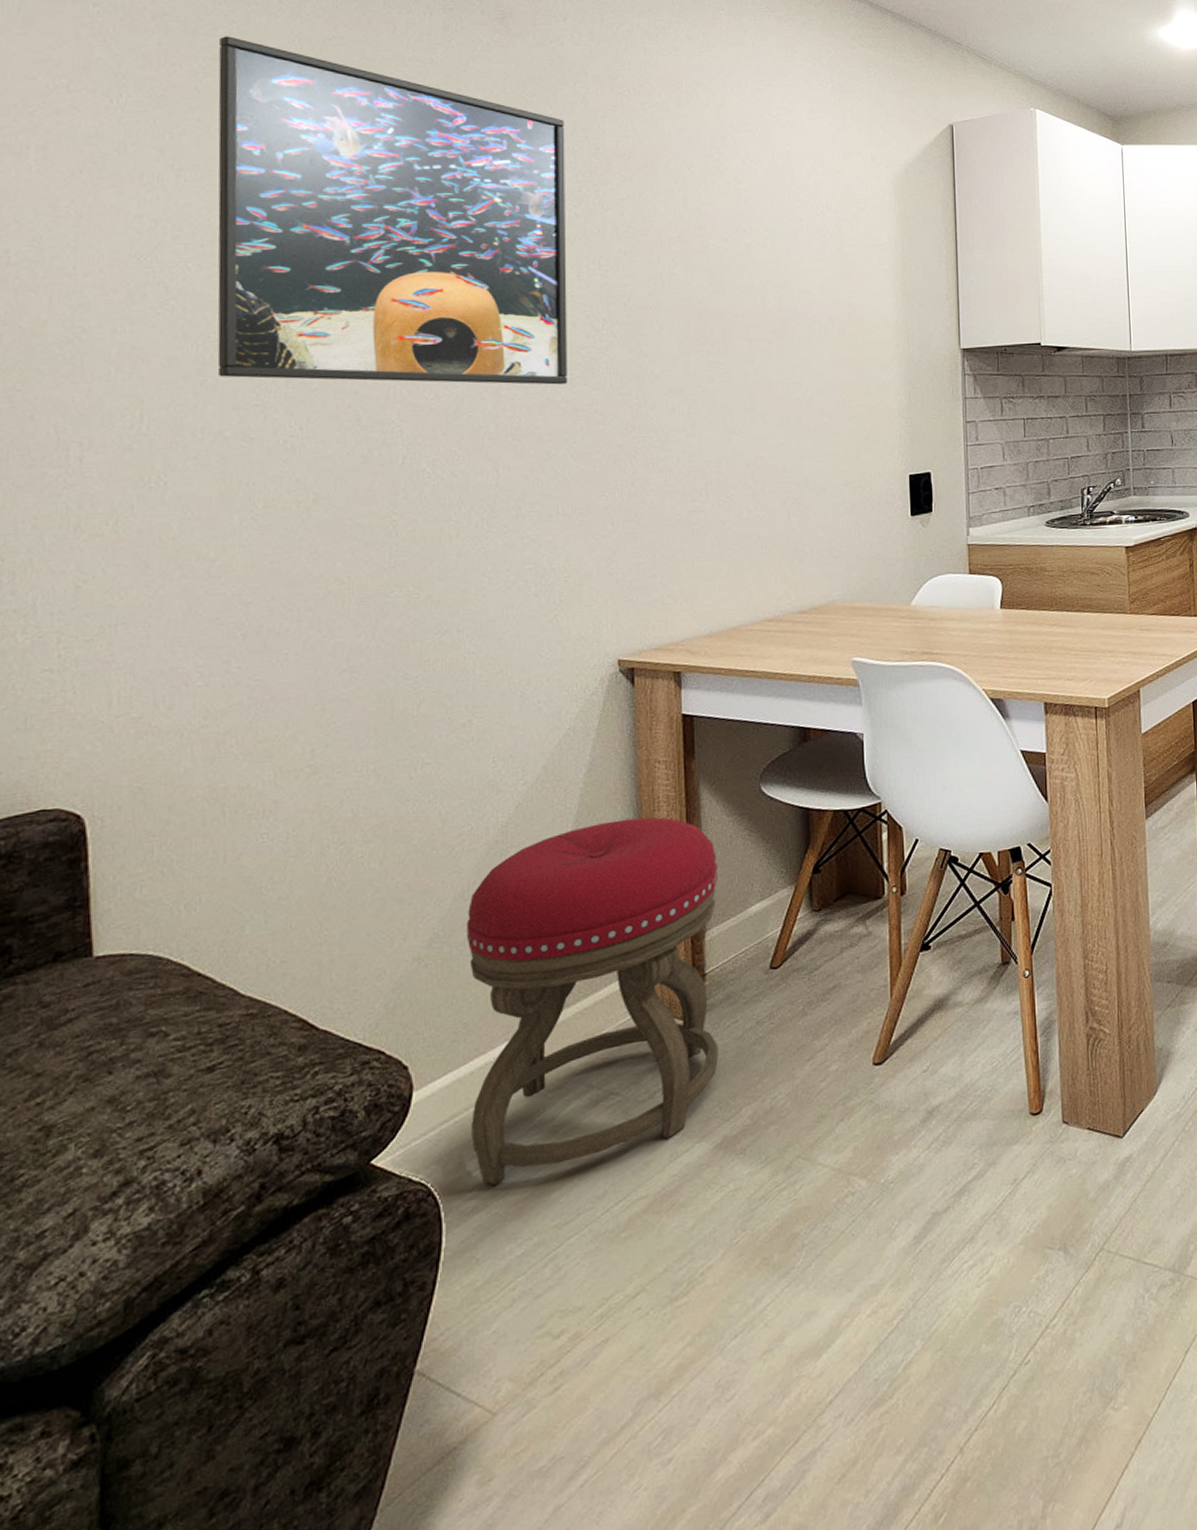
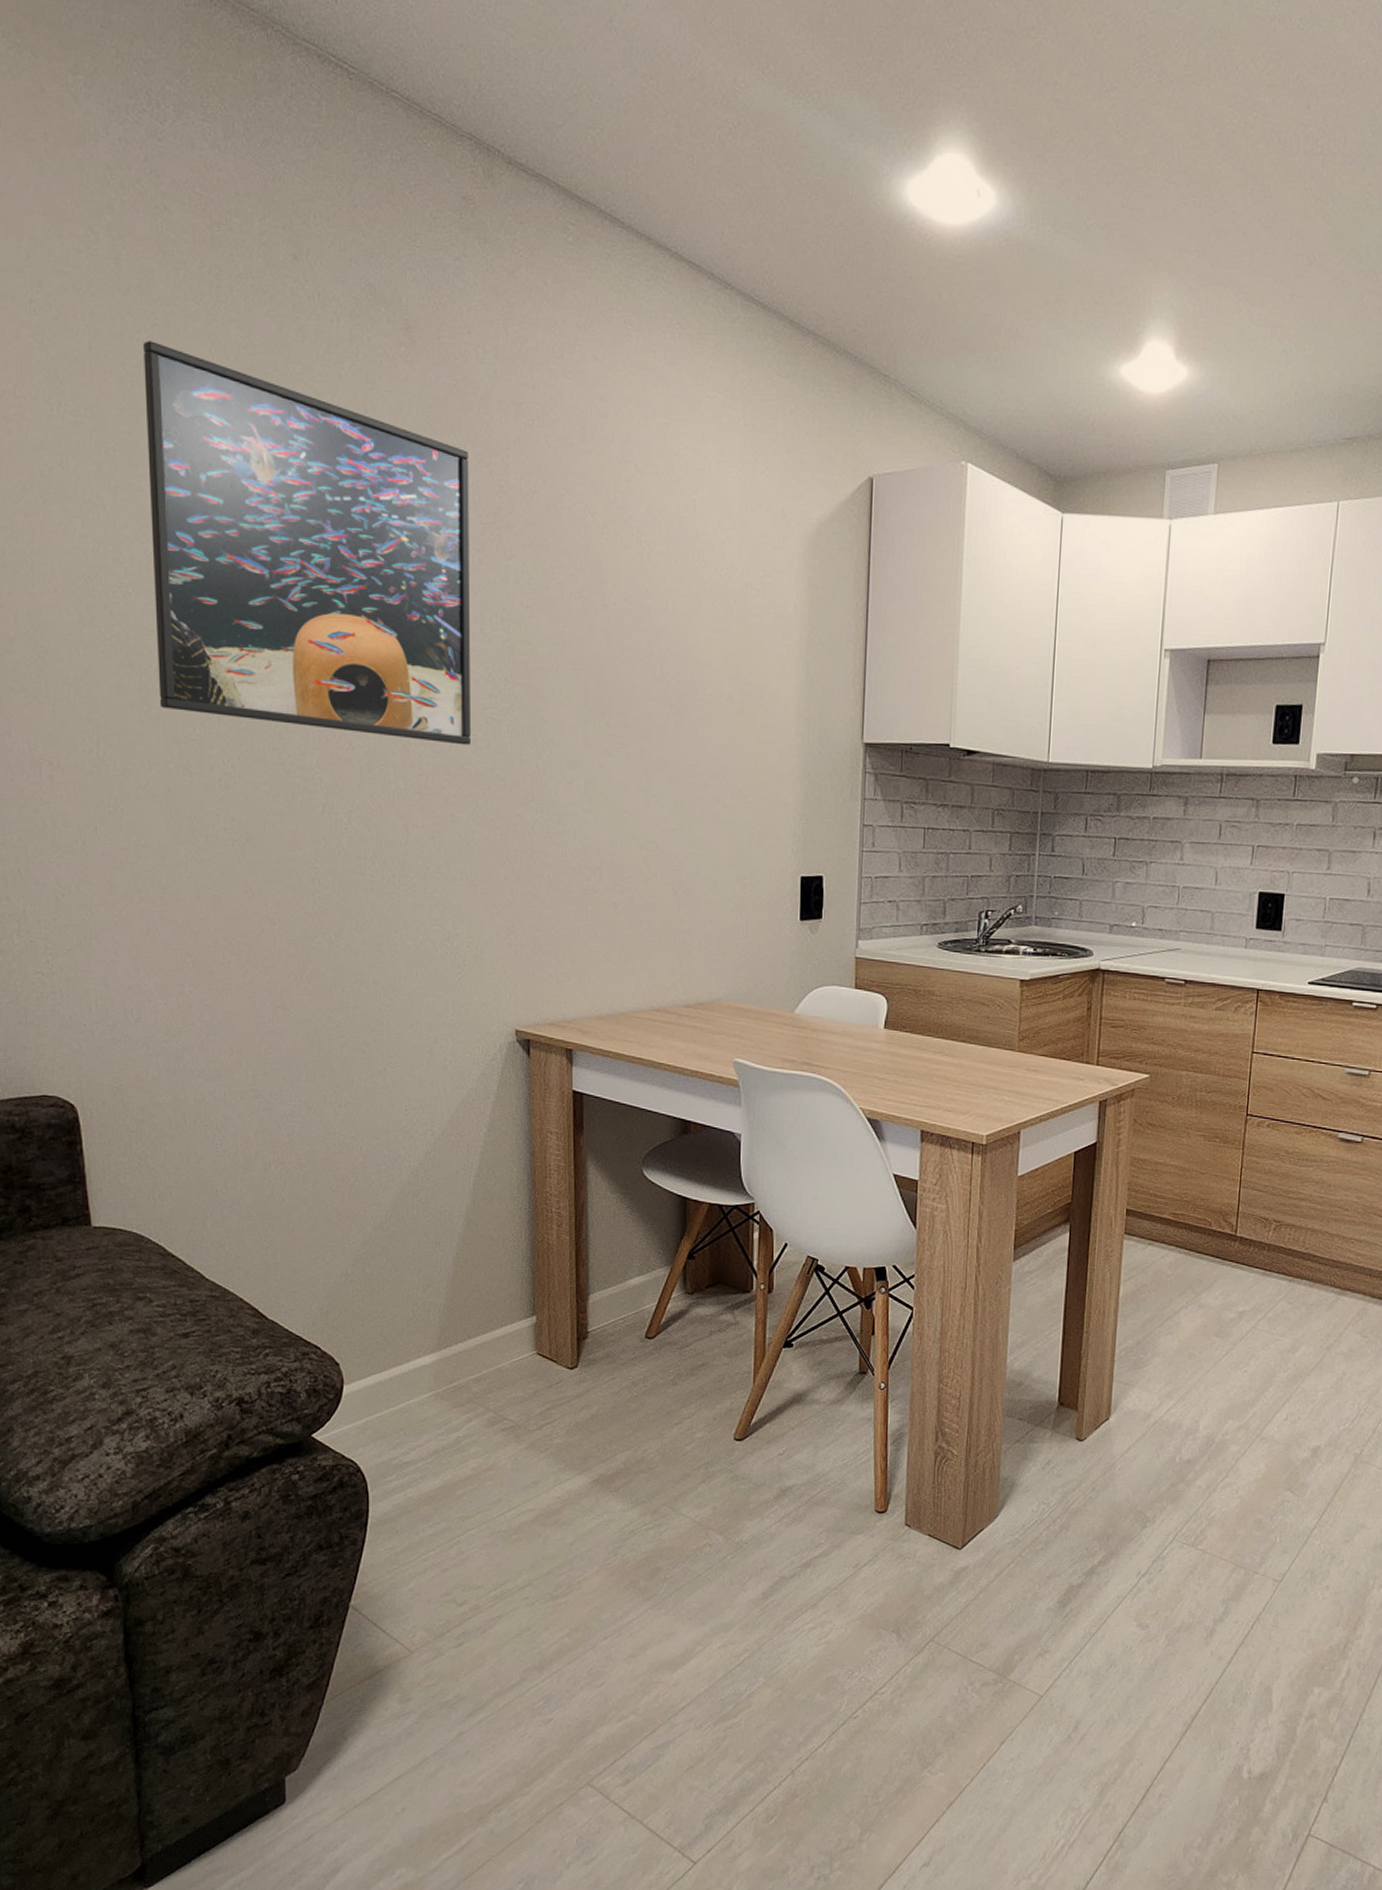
stool: present [466,817,718,1185] -> none [384,1180,601,1474]

